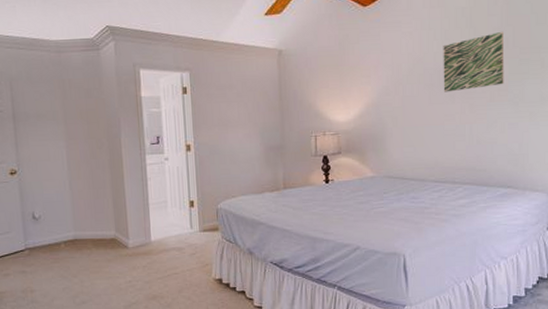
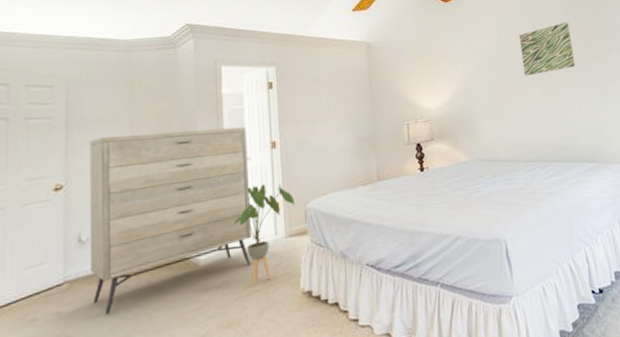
dresser: none [33,129,171,278] -> present [89,126,251,315]
house plant: none [156,183,208,269] -> present [234,183,296,286]

